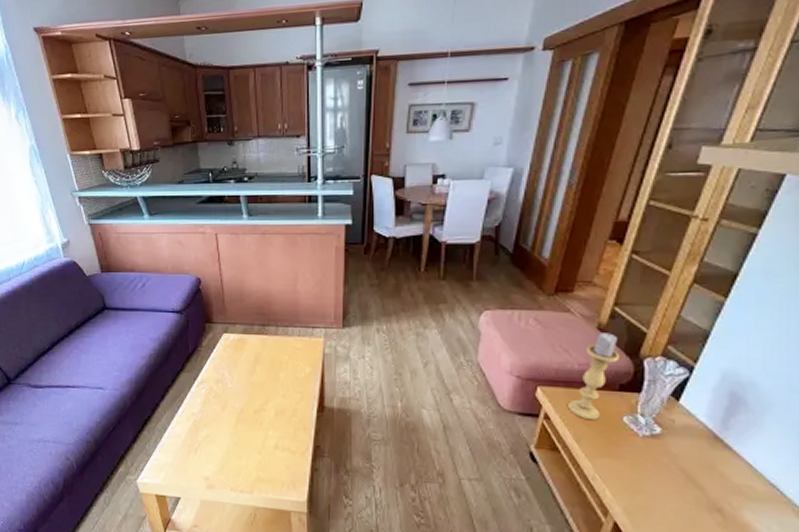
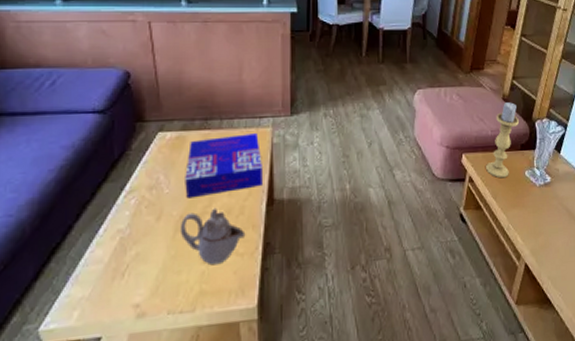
teapot: none [241,406,298,458] -> present [180,207,246,266]
board game: none [245,342,314,395] -> present [185,133,262,199]

